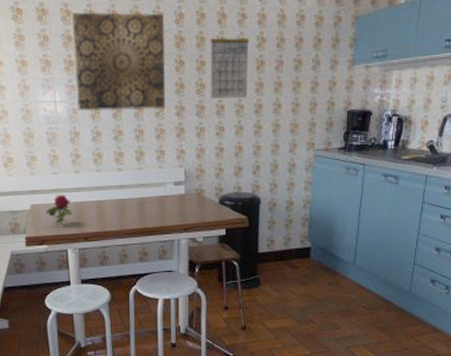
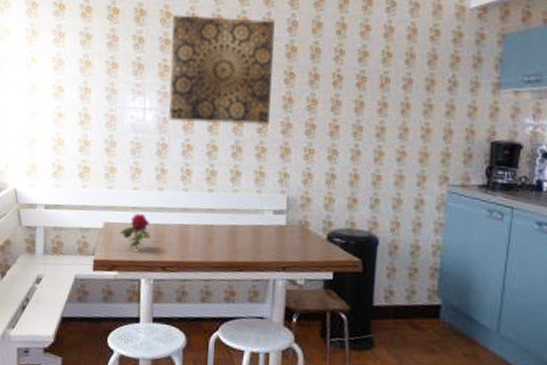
calendar: present [210,25,250,98] -> none [323,37,373,118]

